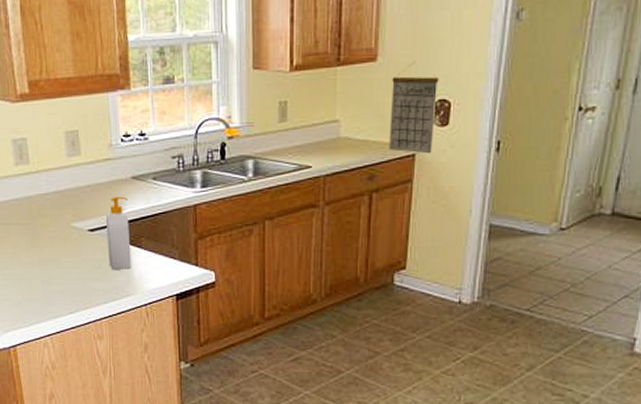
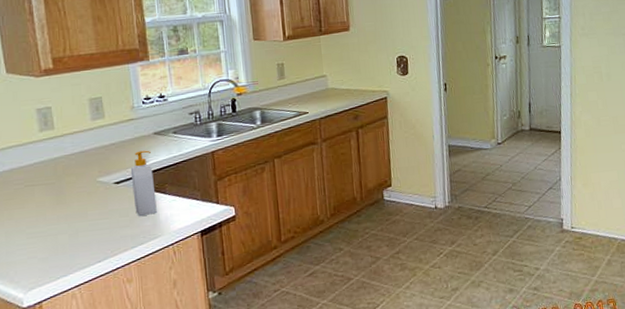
calendar: present [389,62,439,154] -> none [362,30,399,97]

